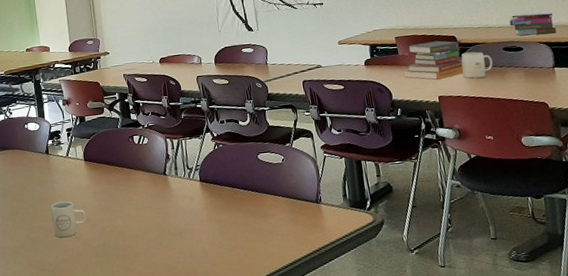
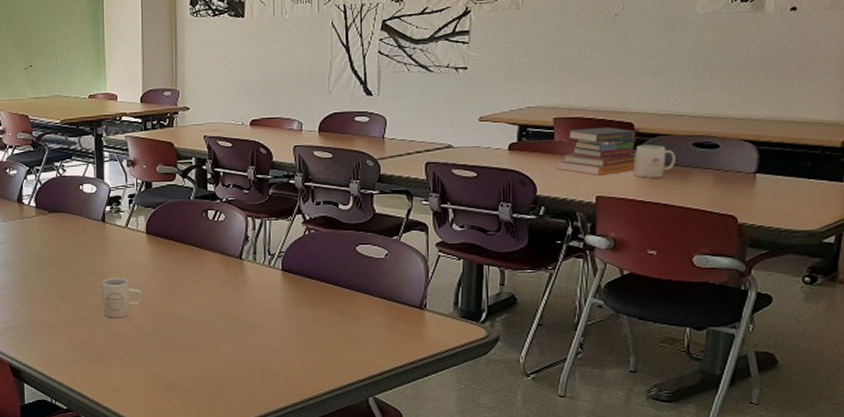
books: present [509,10,557,36] -> none [709,100,775,130]

